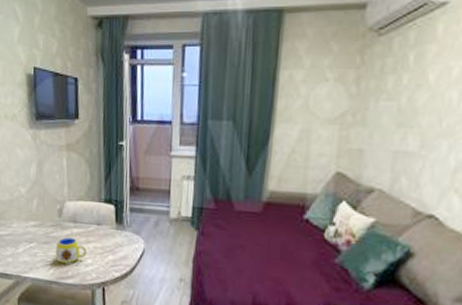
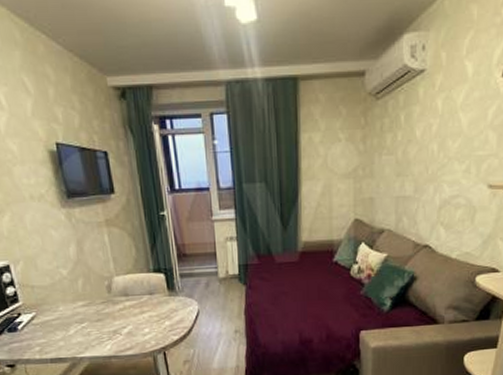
mug: present [55,237,87,266] -> none [109,311,143,338]

